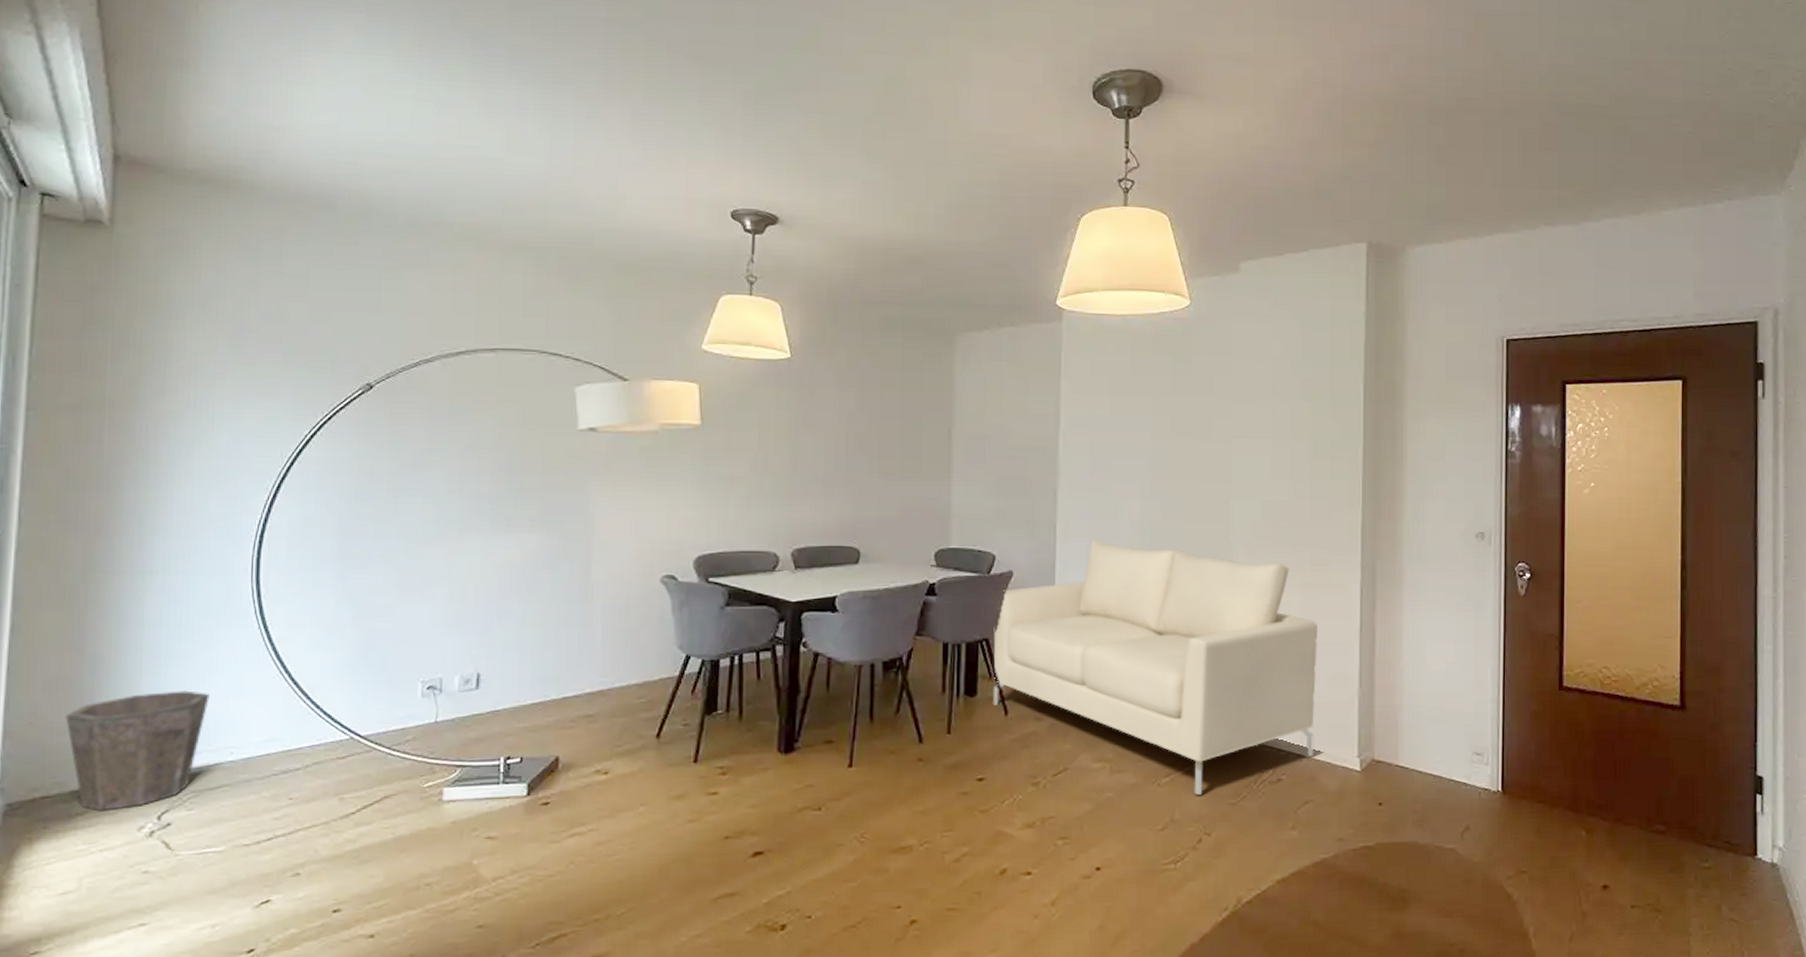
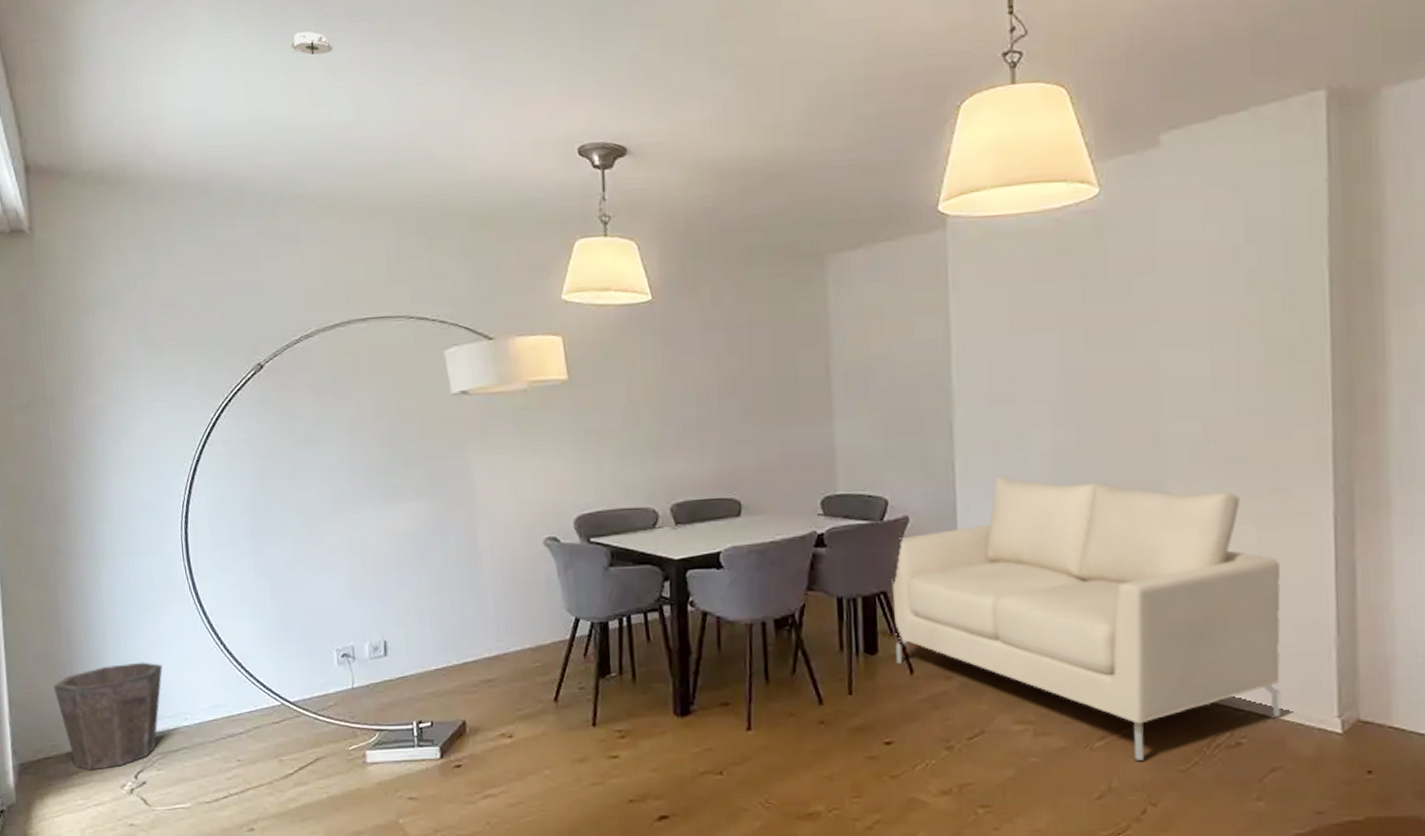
smoke detector: none [443,67,489,91] -> present [290,31,334,55]

